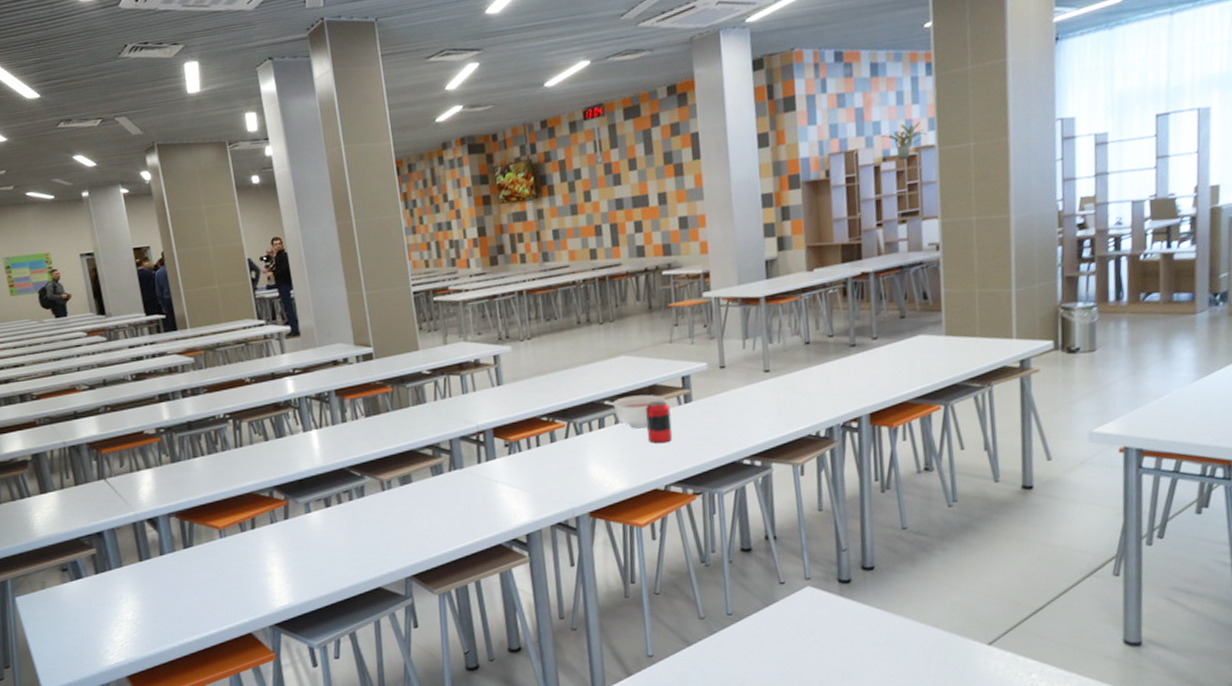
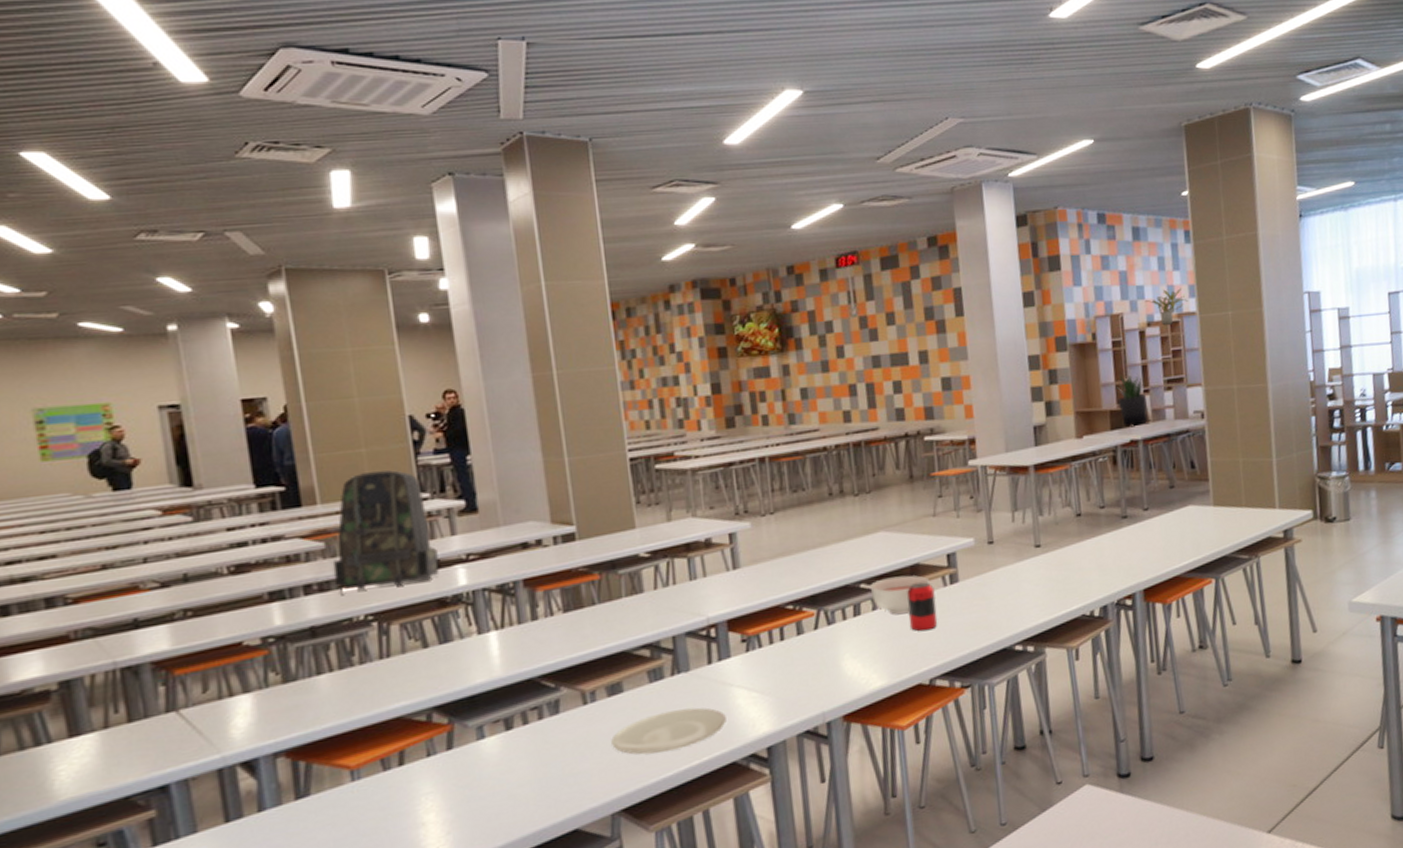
backpack: none [200,302,274,399] -> present [332,470,440,596]
plate: none [404,498,493,534] -> present [611,707,726,755]
planter: none [848,208,880,260] -> present [1115,373,1148,428]

